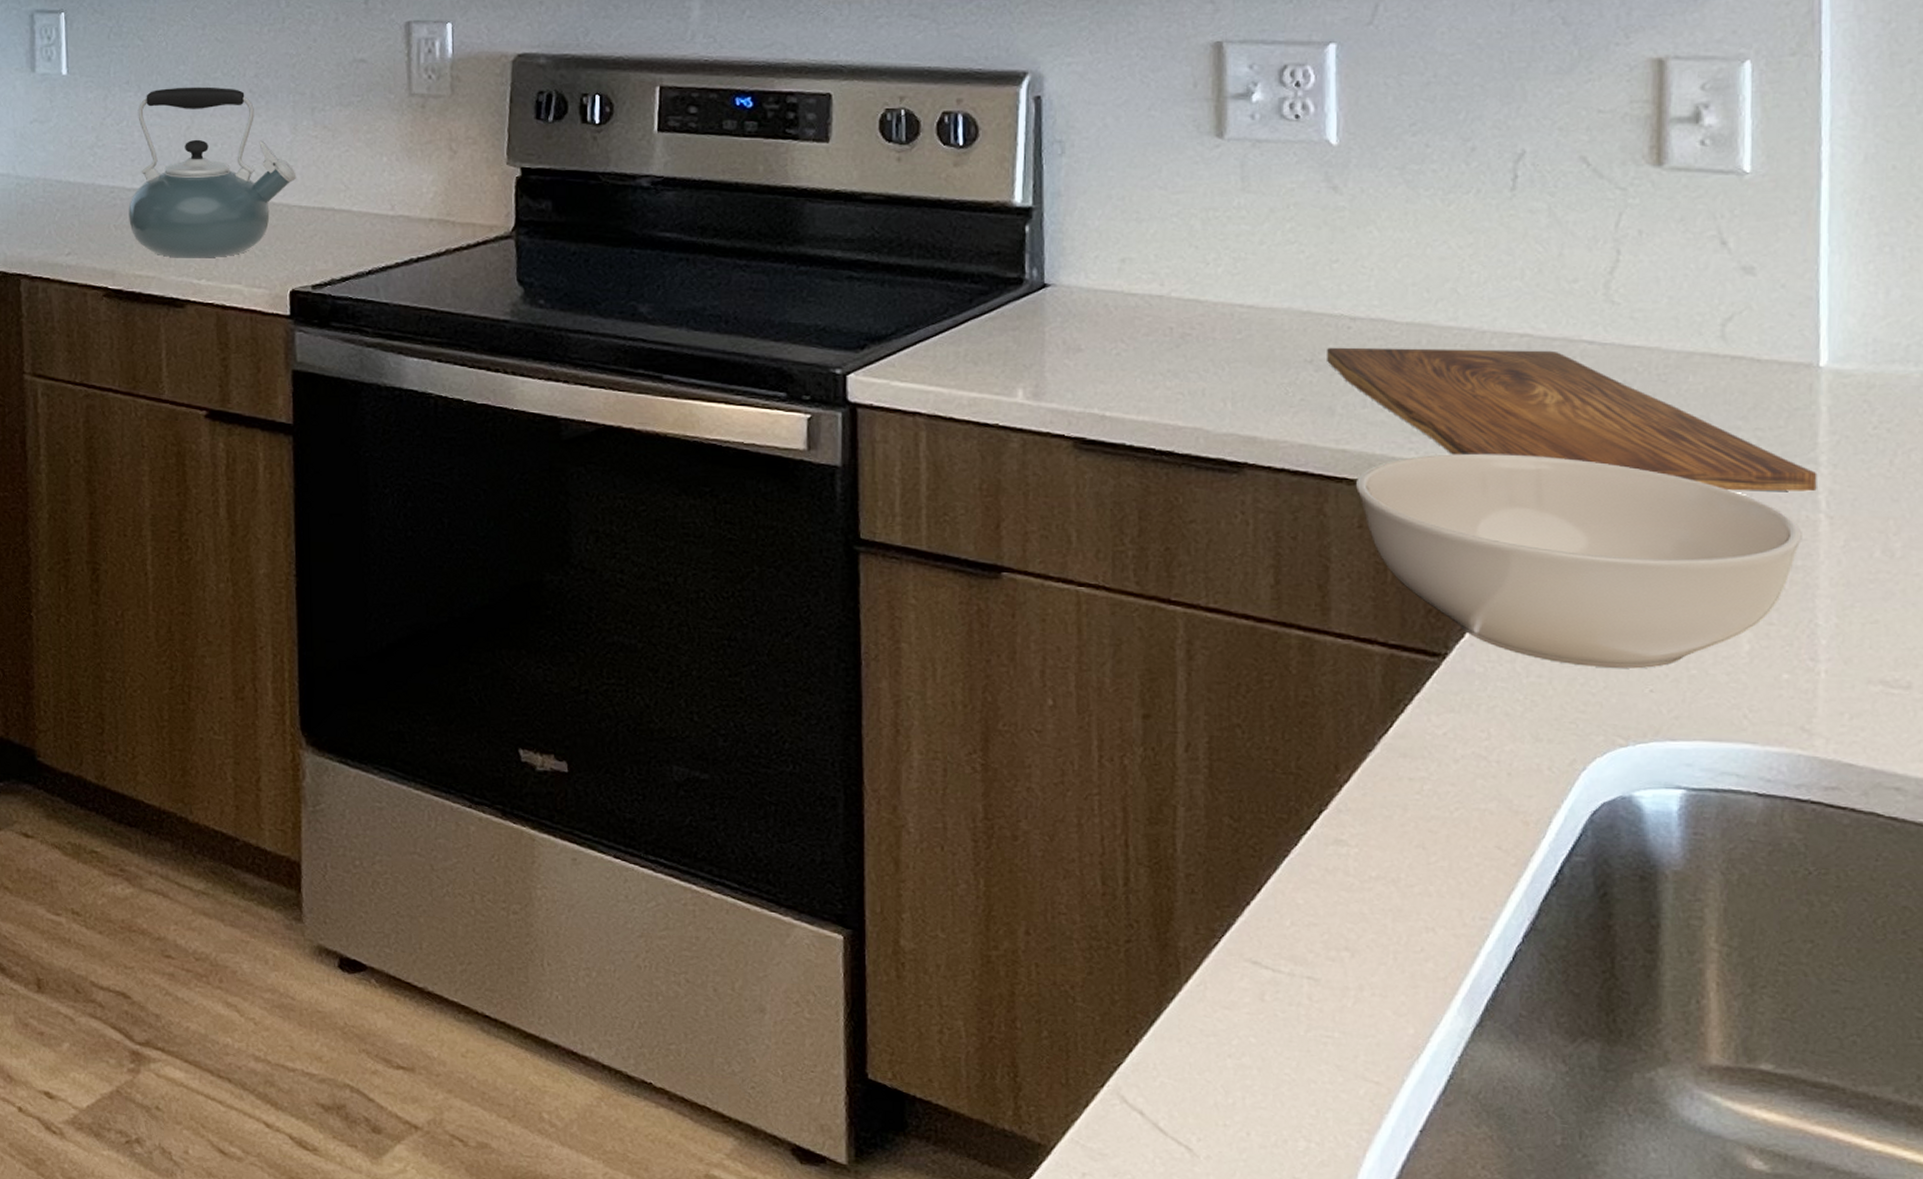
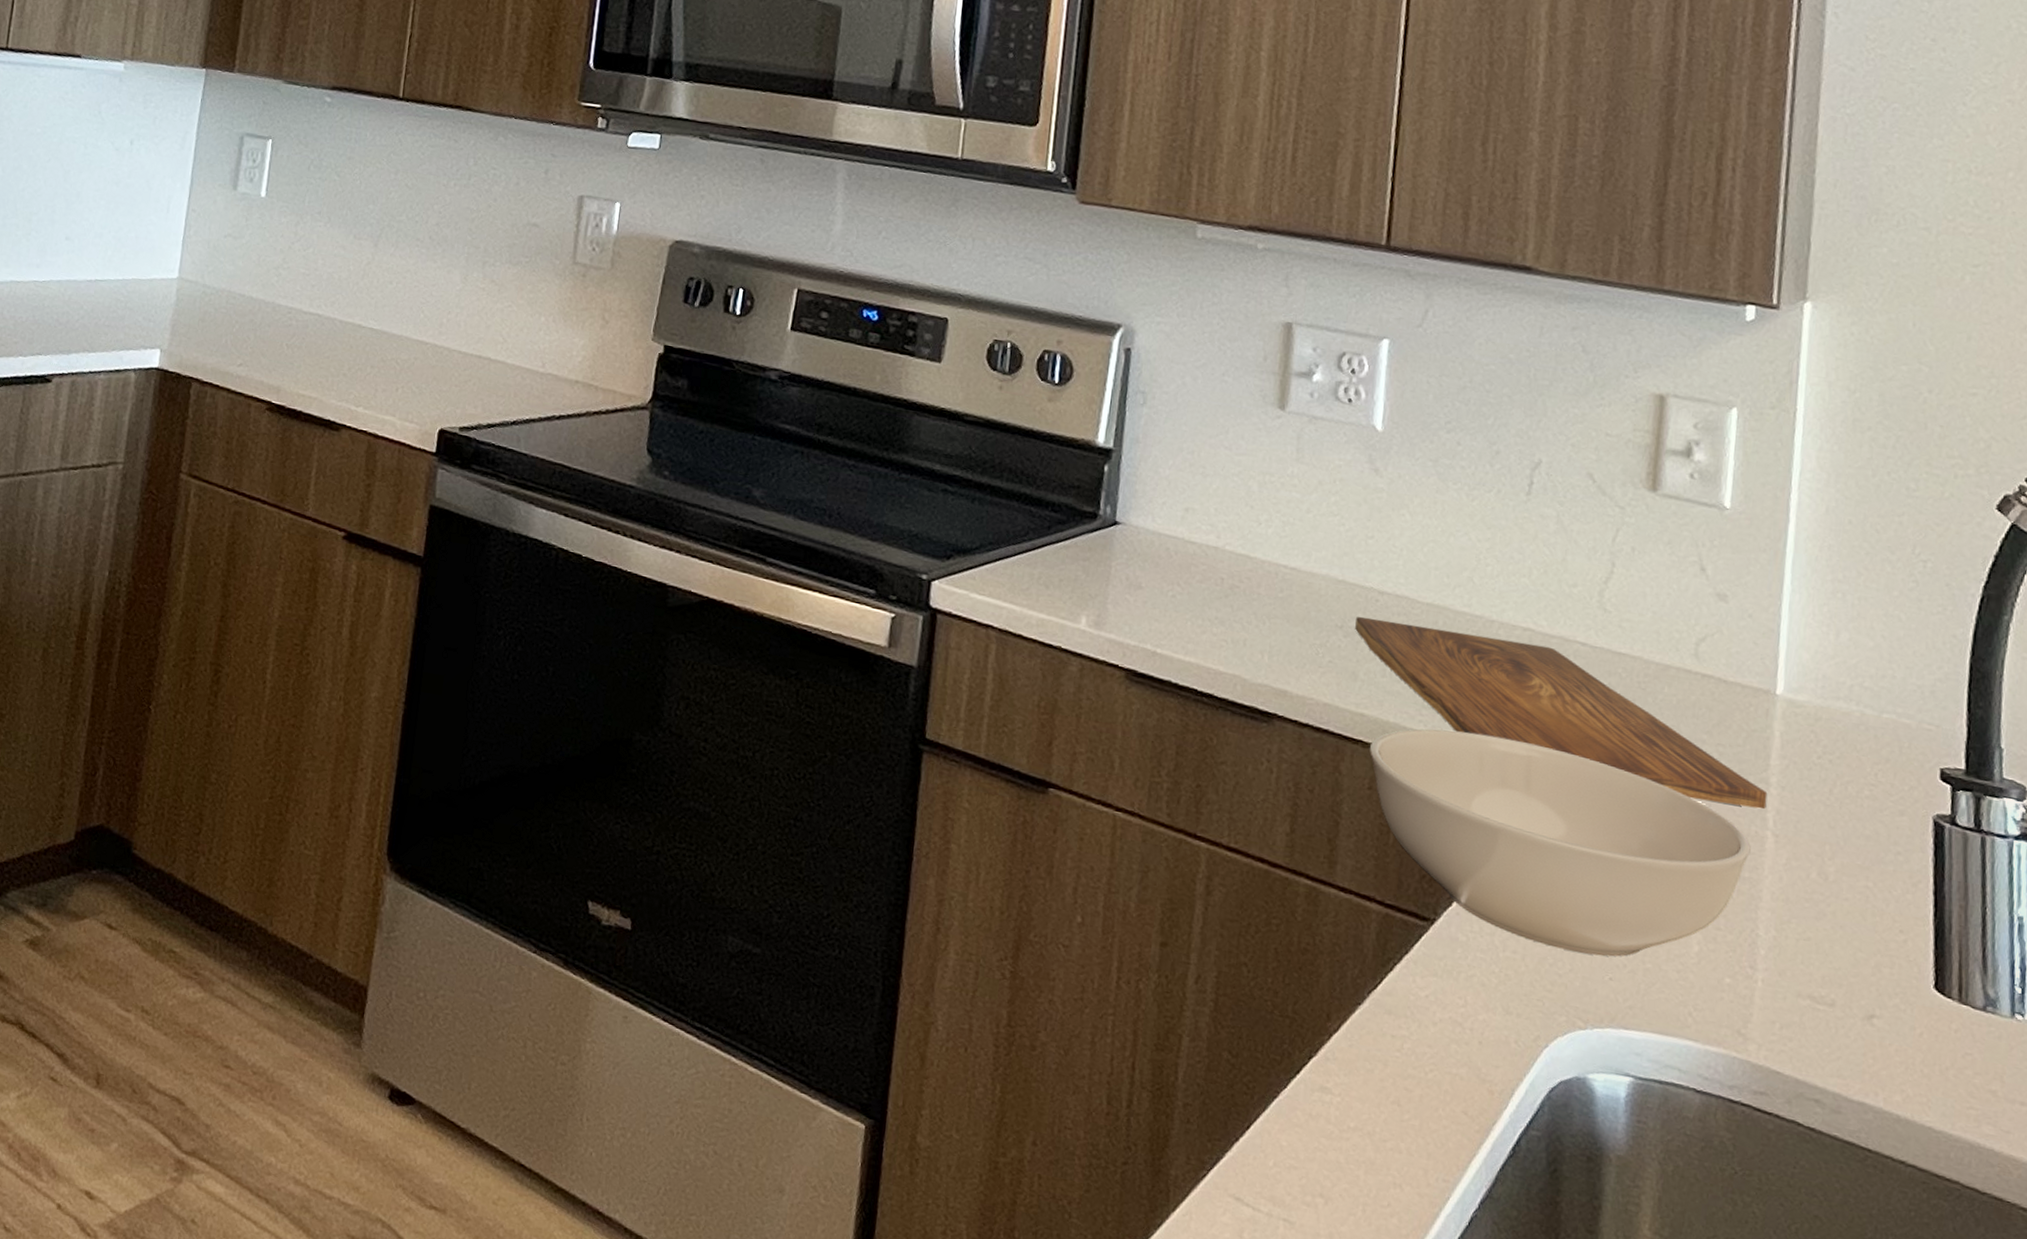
kettle: present [128,87,297,258] -> none [301,223,461,389]

